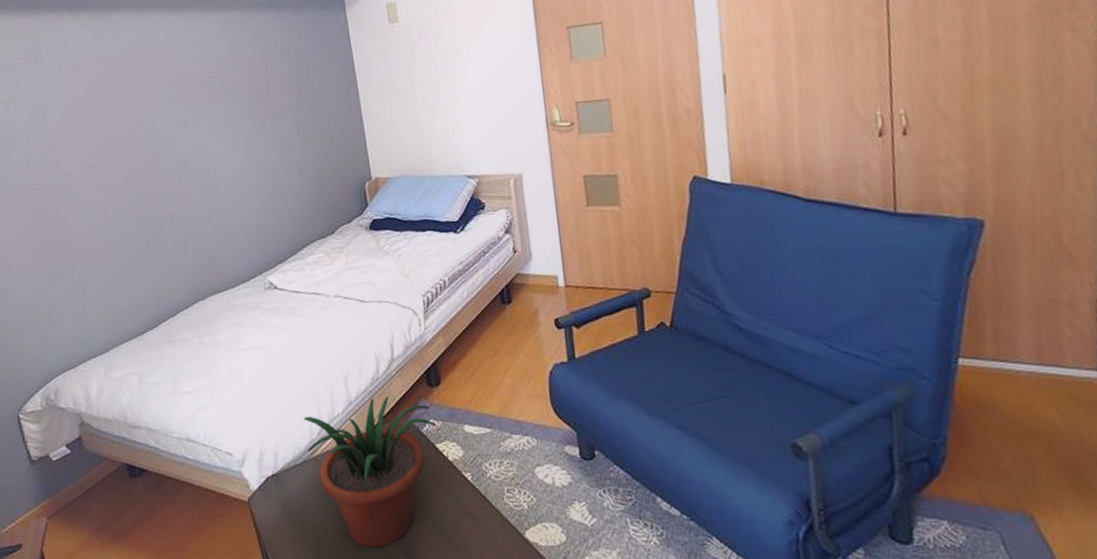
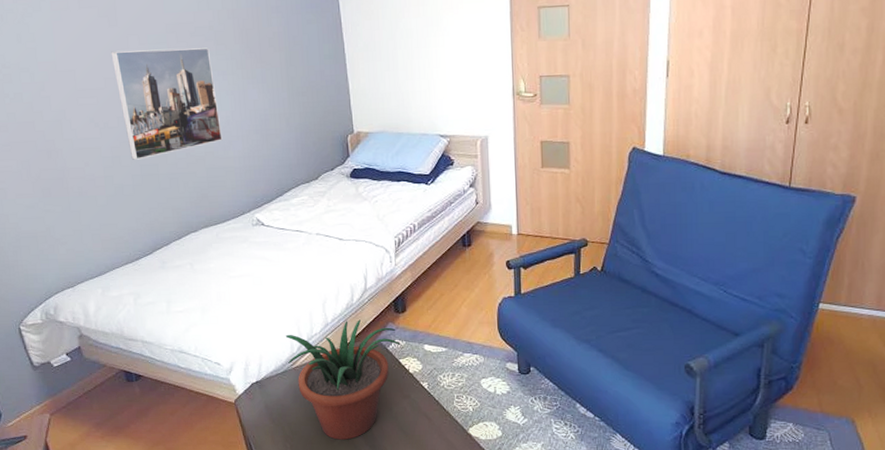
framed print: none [118,98,232,223] -> present [111,47,223,160]

